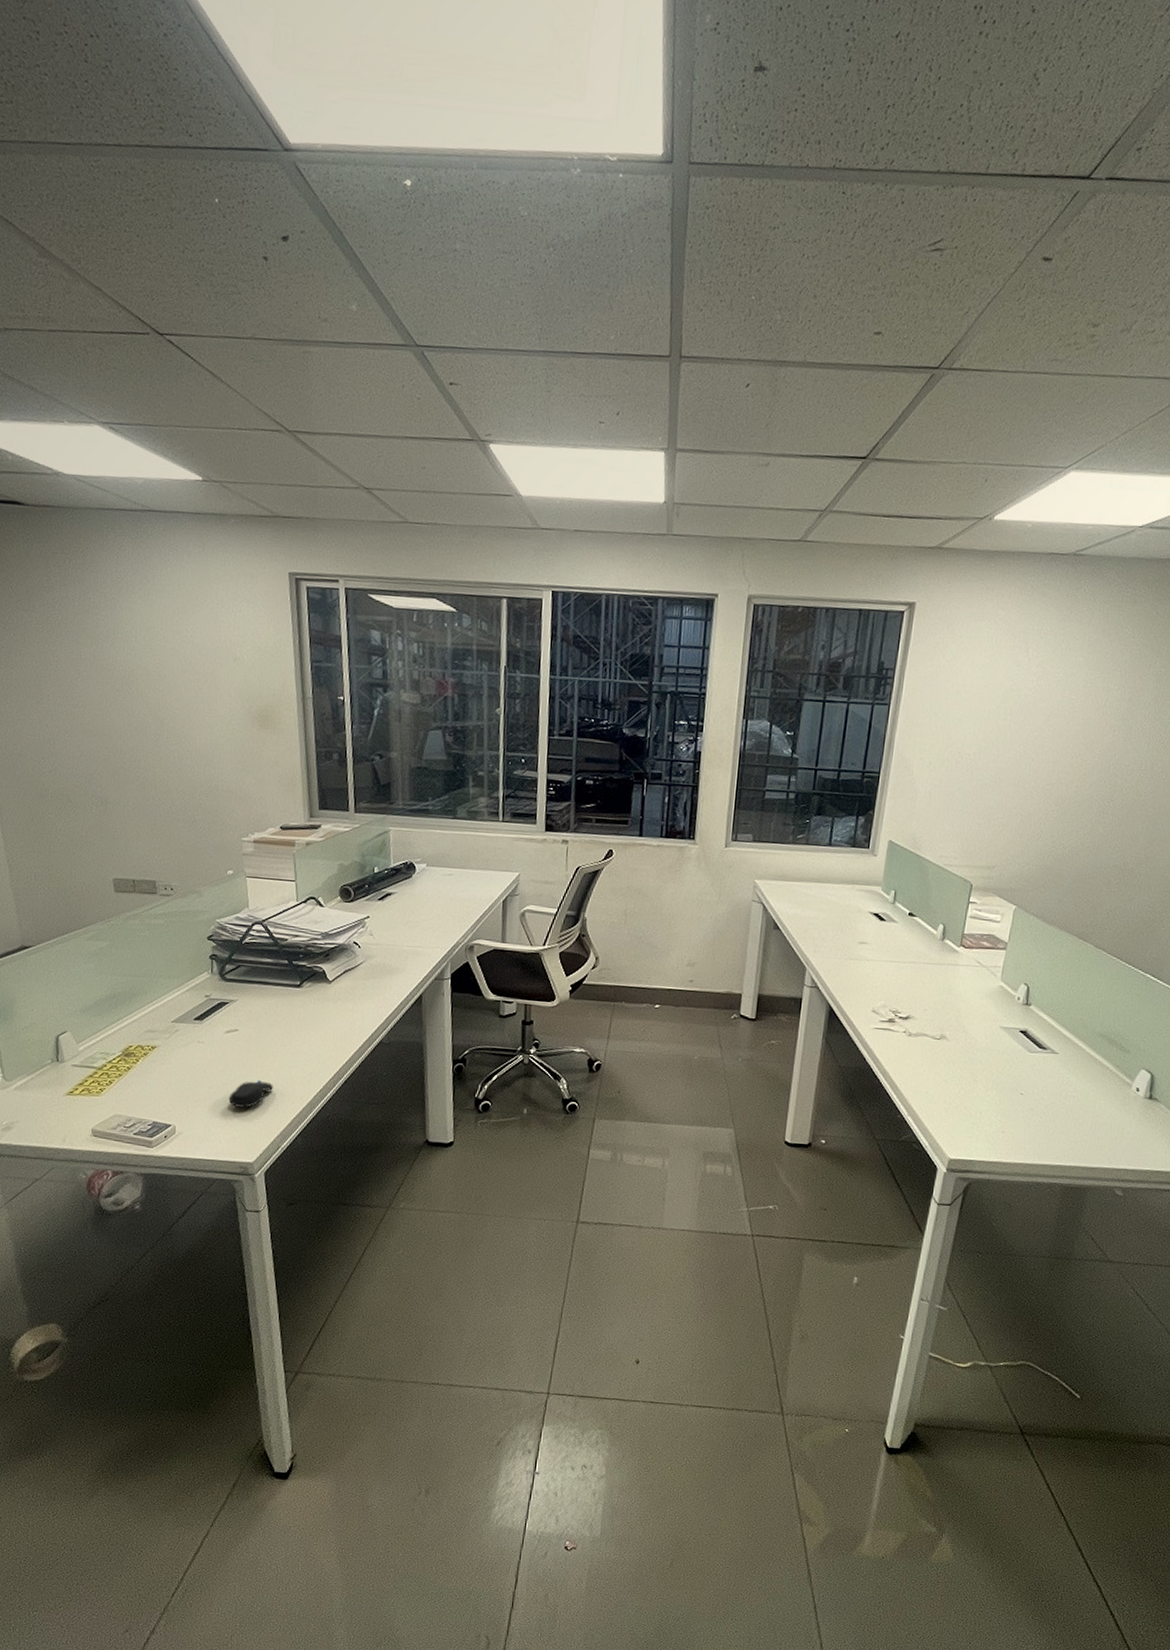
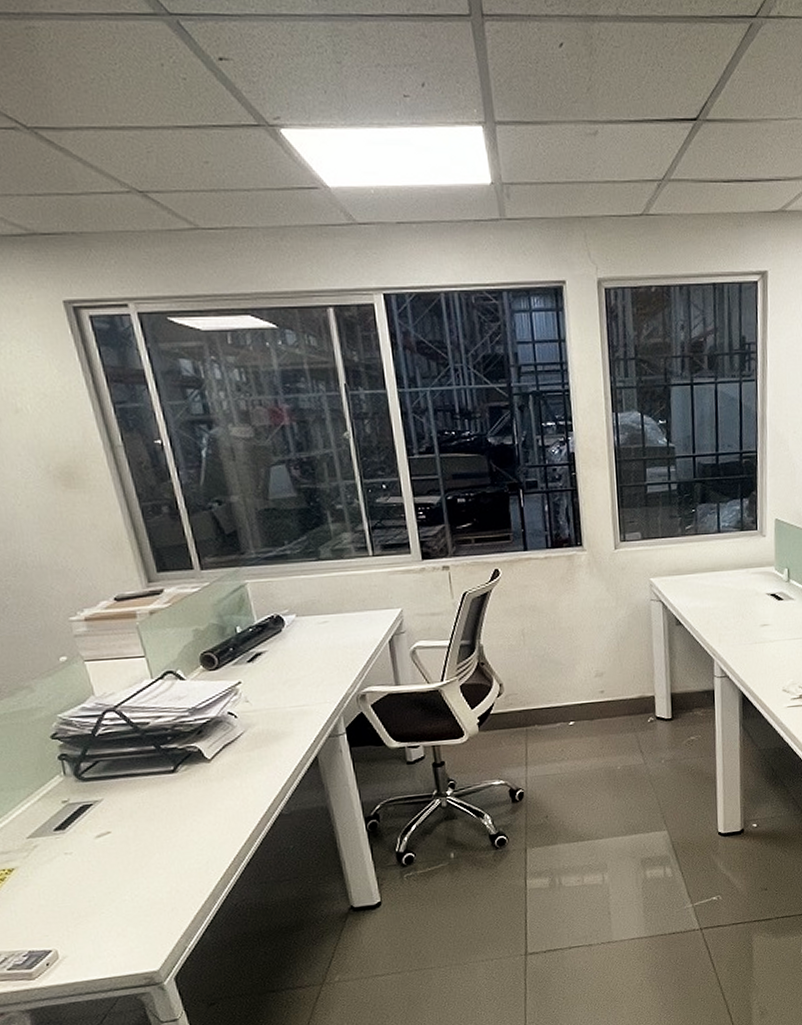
computer mouse: present [228,1080,273,1108] -> none [114,881,166,916]

